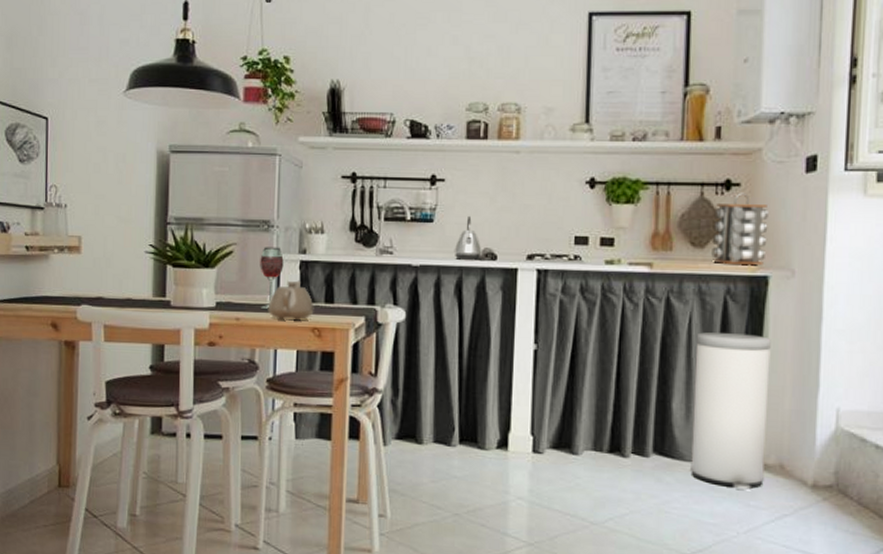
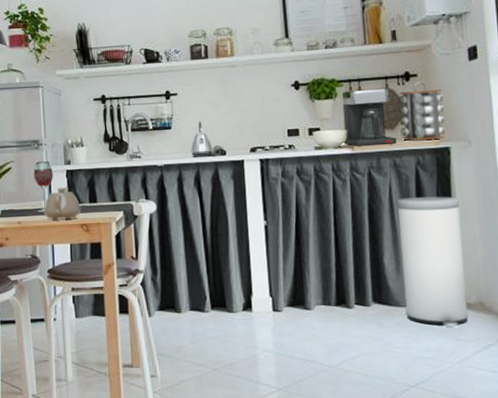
bowl: none [604,241,647,265] -> present [312,129,347,149]
coffee maker: none [642,196,705,267] -> present [341,88,397,147]

